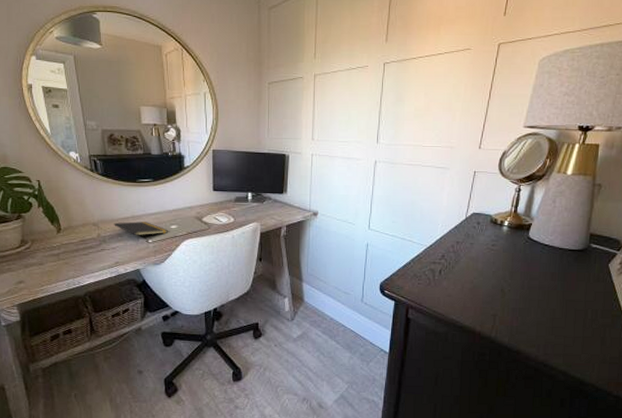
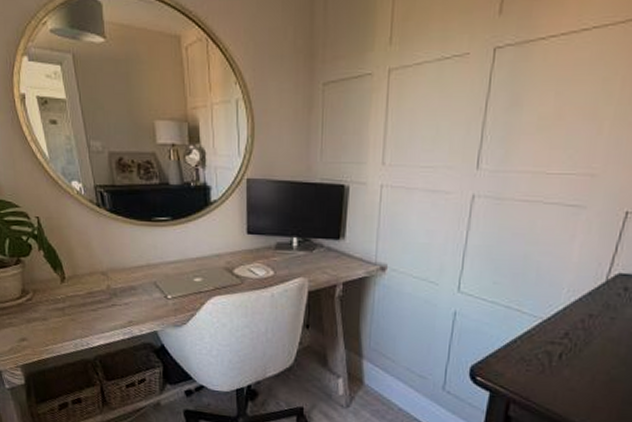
notepad: present [114,221,168,242] -> none [126,271,191,297]

